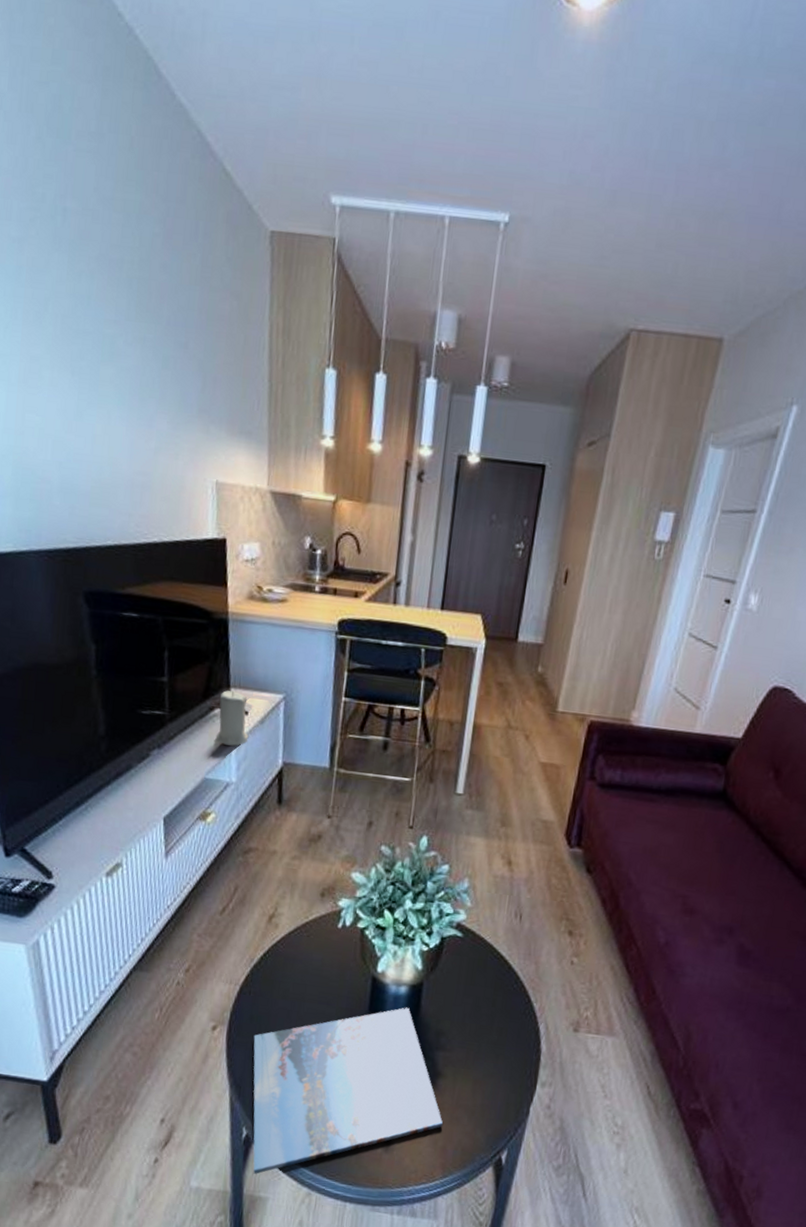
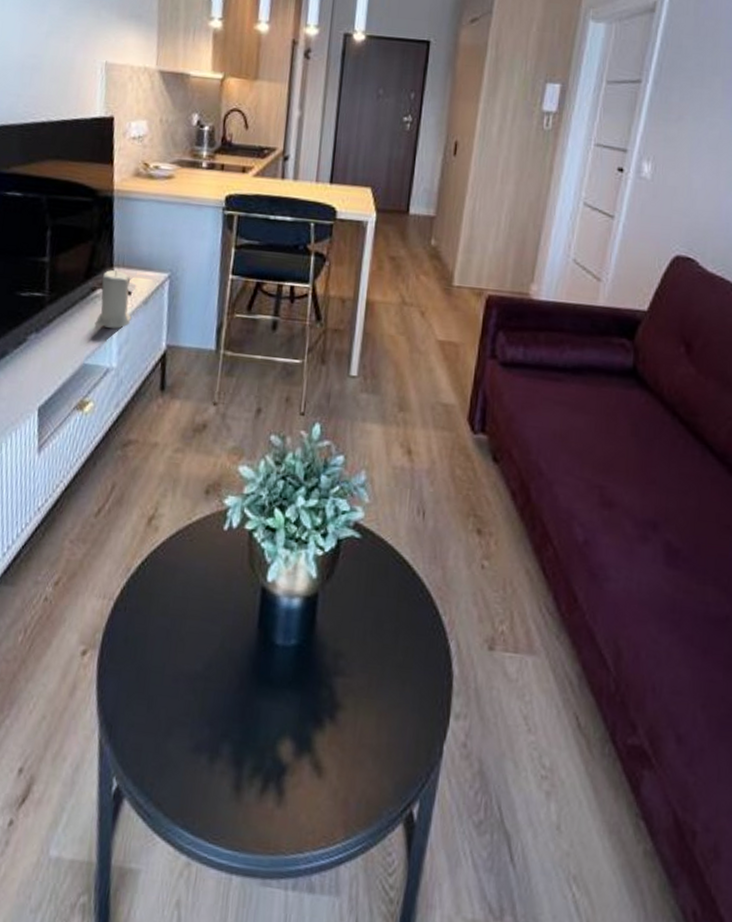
magazine: present [253,1007,444,1174] -> none [123,623,345,839]

